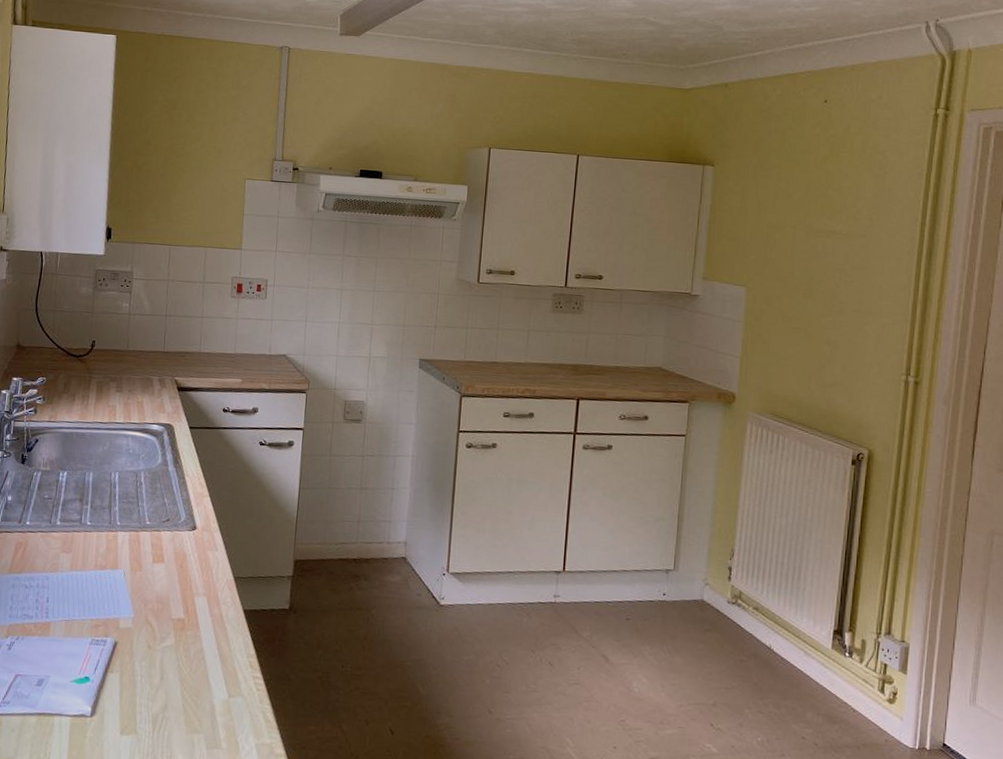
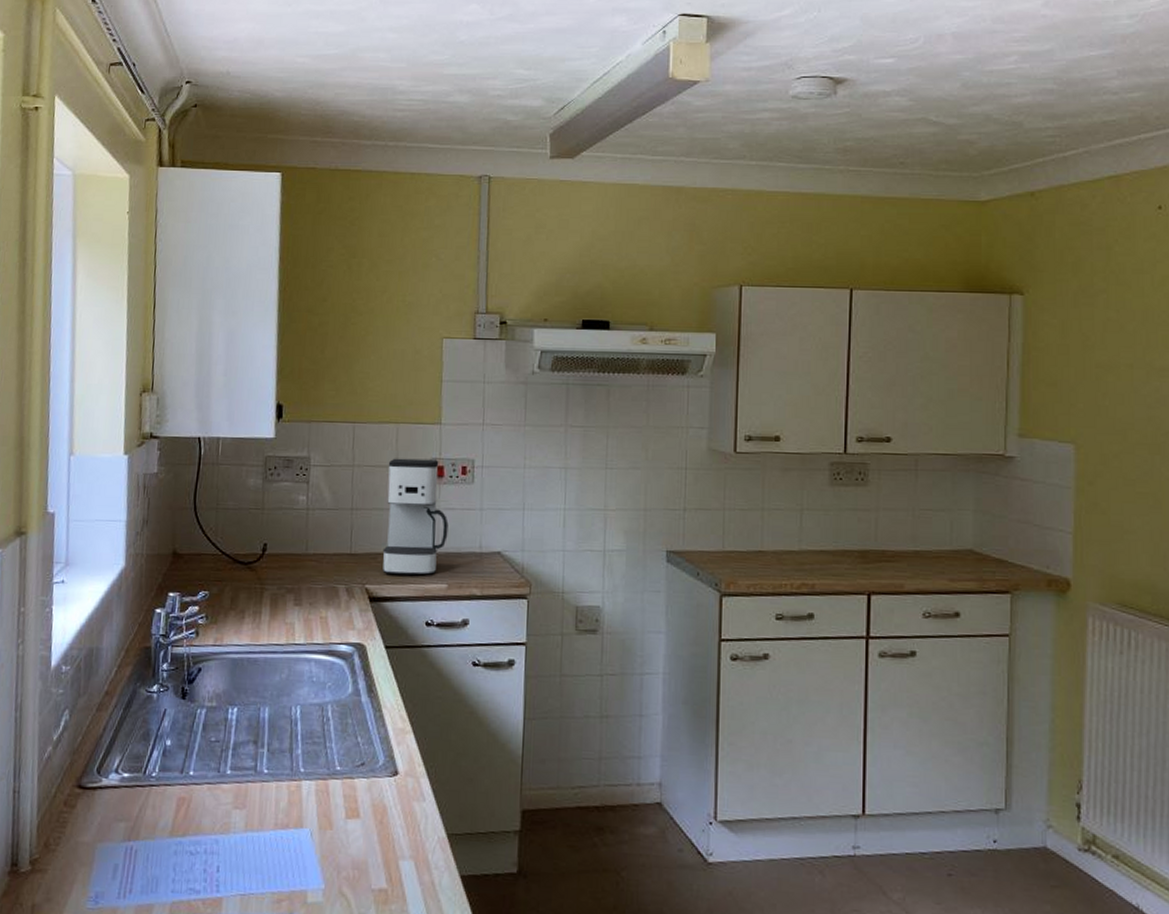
coffee maker: none [189,275,245,371] -> present [382,458,449,576]

